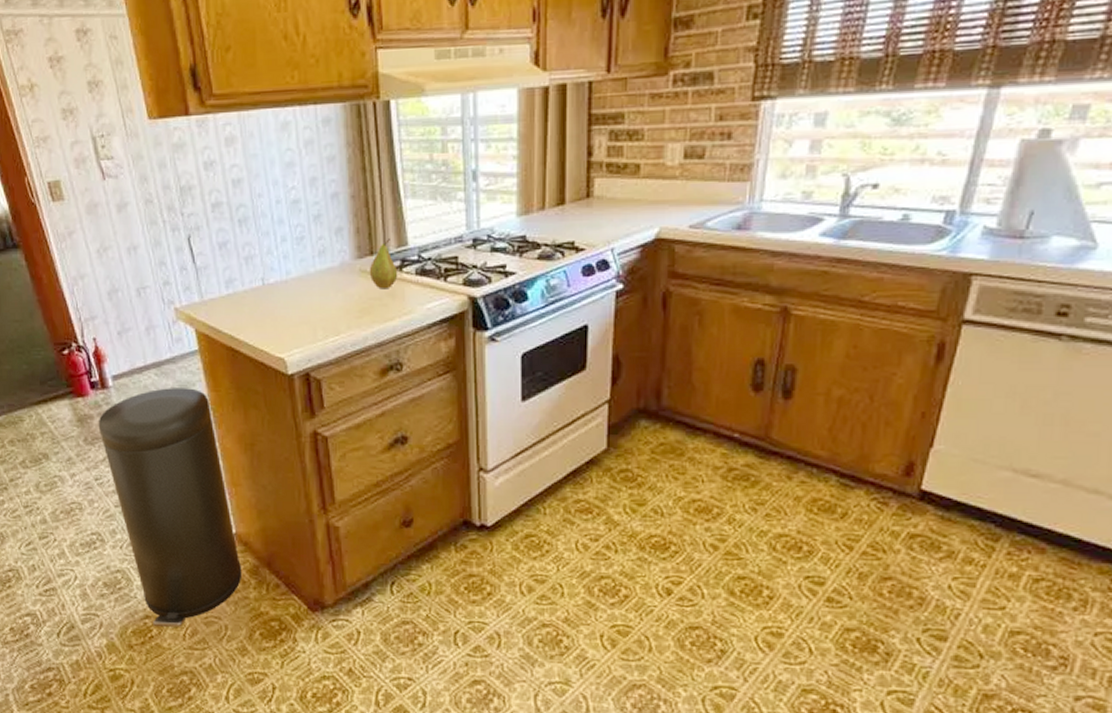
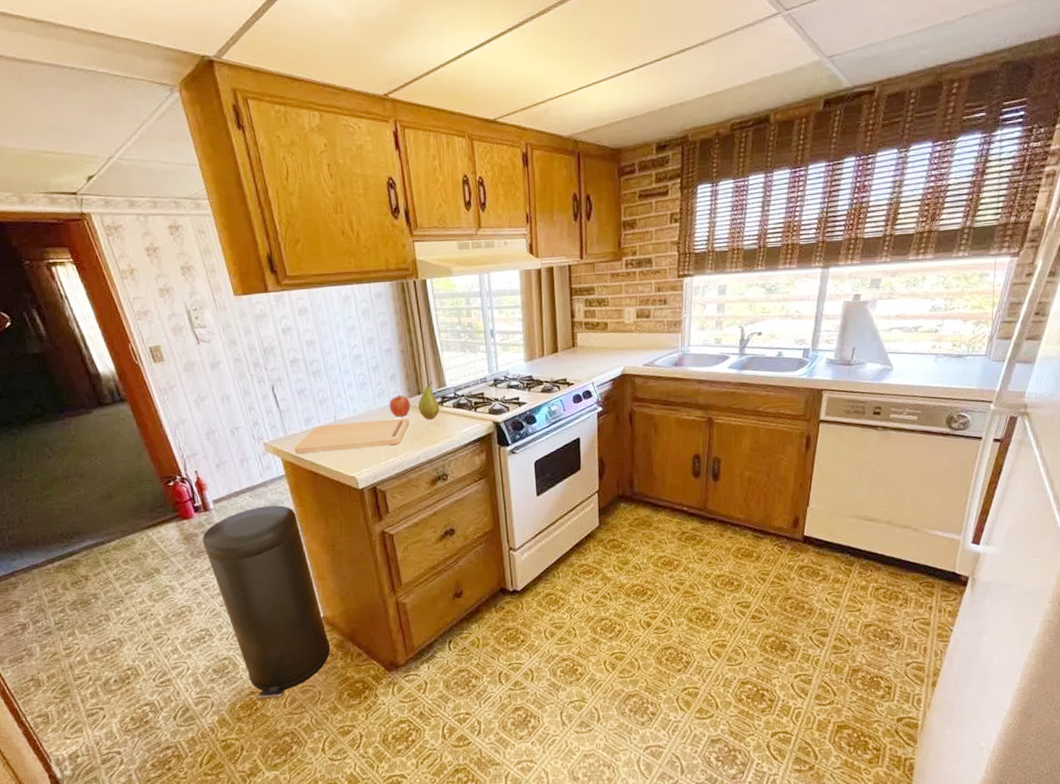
cutting board: none [211,285,357,324] -> present [294,418,409,454]
fruit: none [332,254,360,284] -> present [389,395,411,417]

